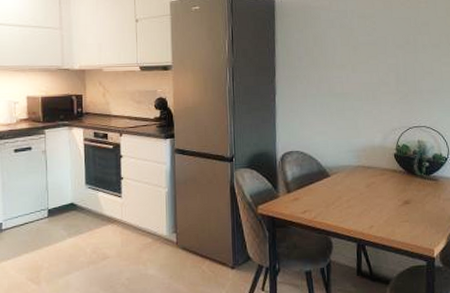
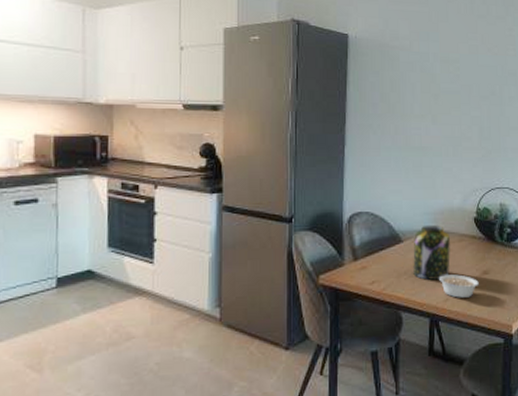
jar: none [339,161,374,209] -> present [413,226,450,280]
legume: none [364,204,401,225] -> present [439,274,479,298]

